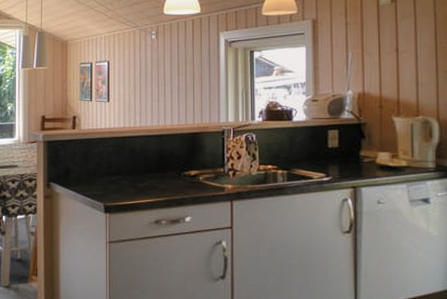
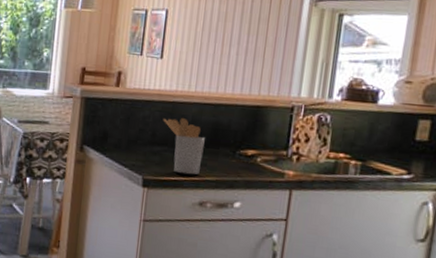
utensil holder: none [116,150,153,198] -> present [163,118,205,175]

